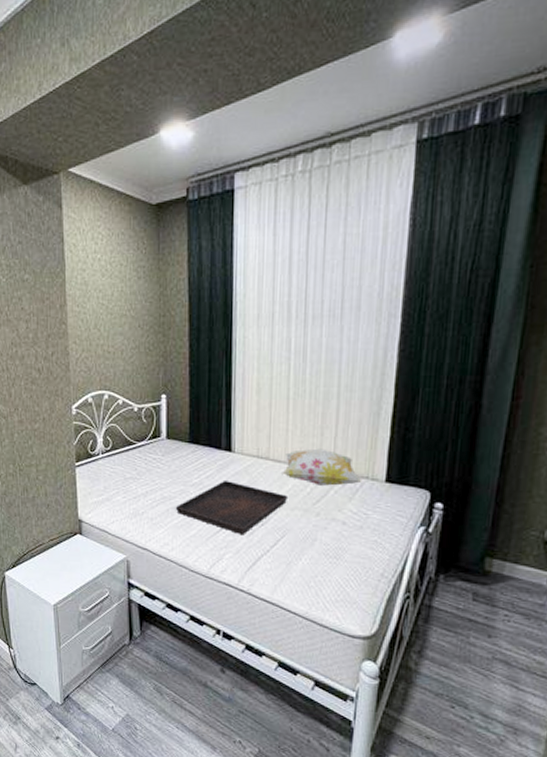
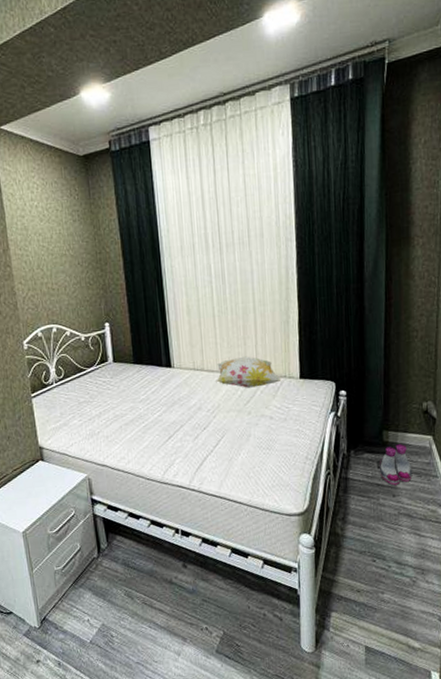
serving tray: present [175,481,289,534] -> none [127,393,224,440]
boots: none [474,576,519,625] -> present [379,444,413,486]

